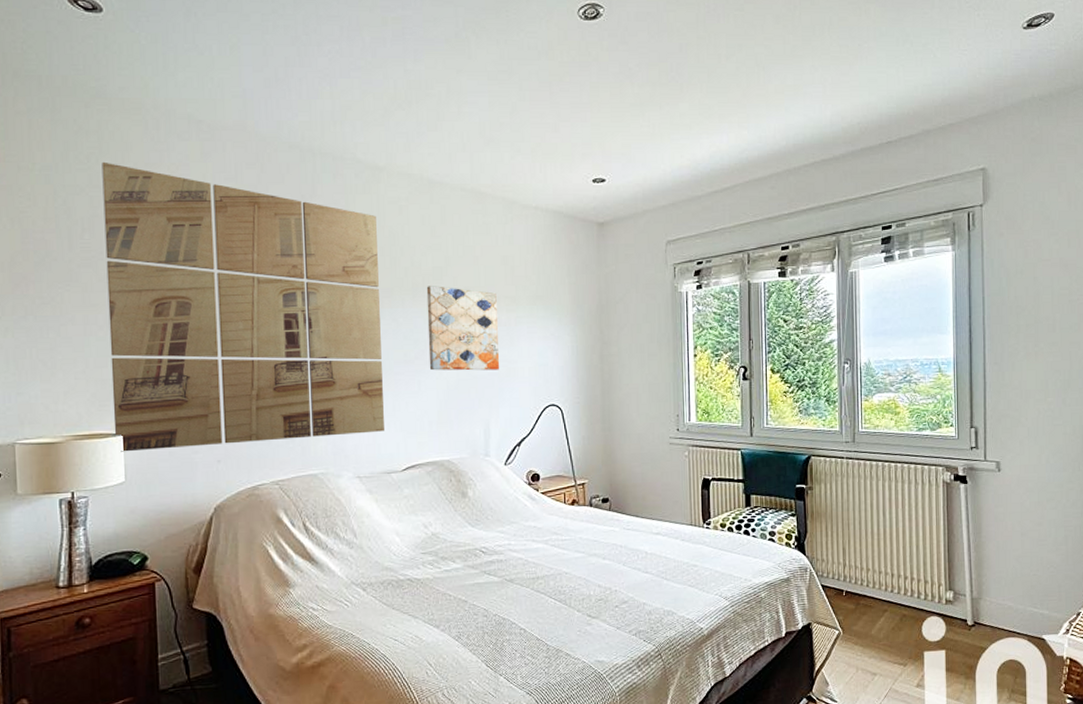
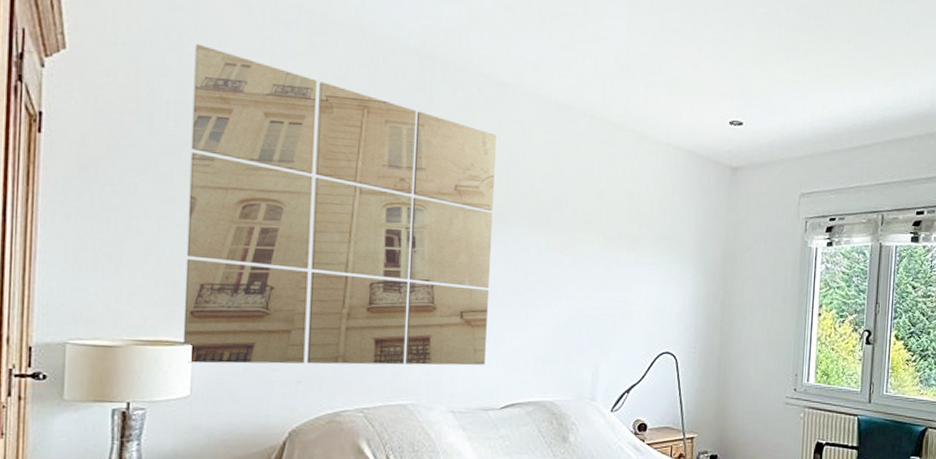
wall art: present [426,286,499,371] -> none [539,215,618,311]

